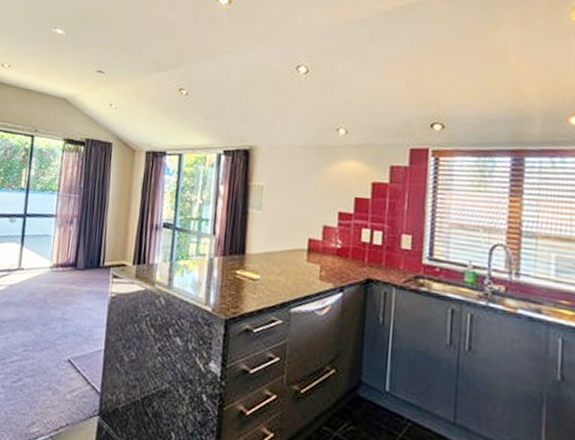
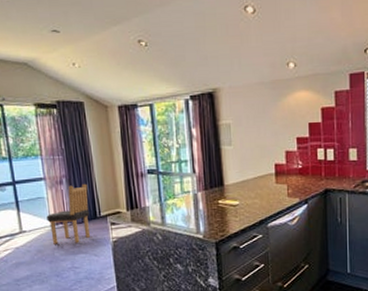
dining chair: none [48,227,97,292] -> present [46,183,90,244]

